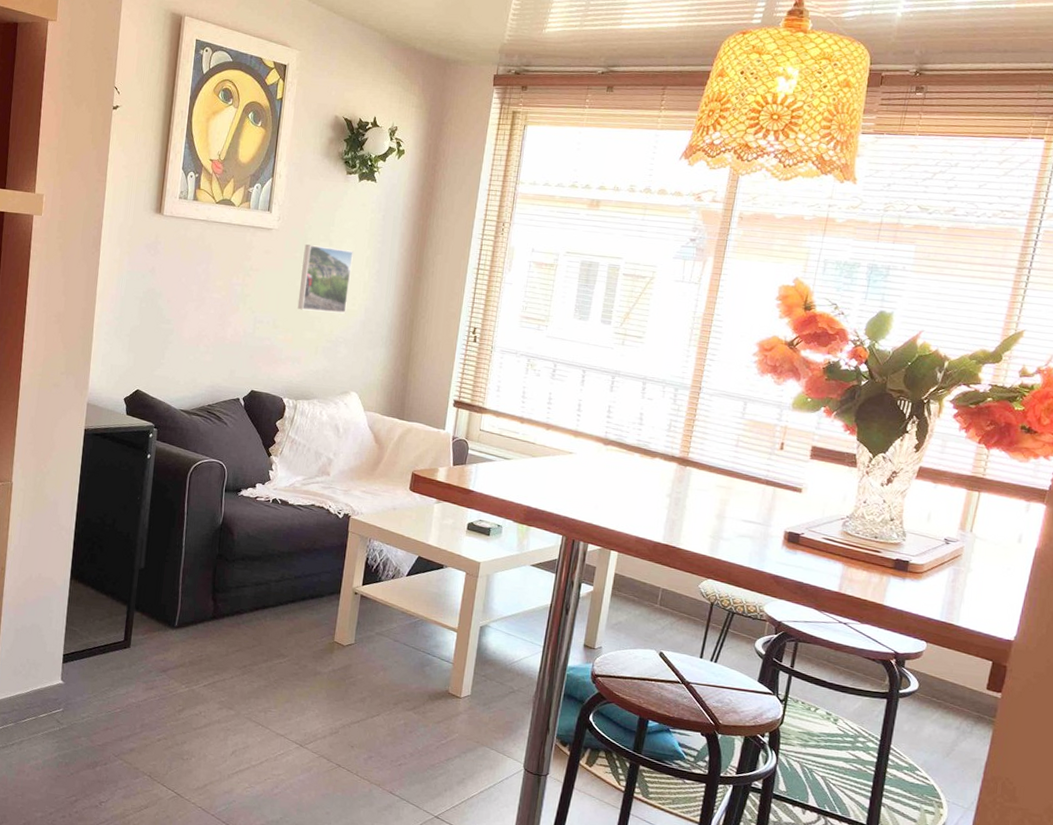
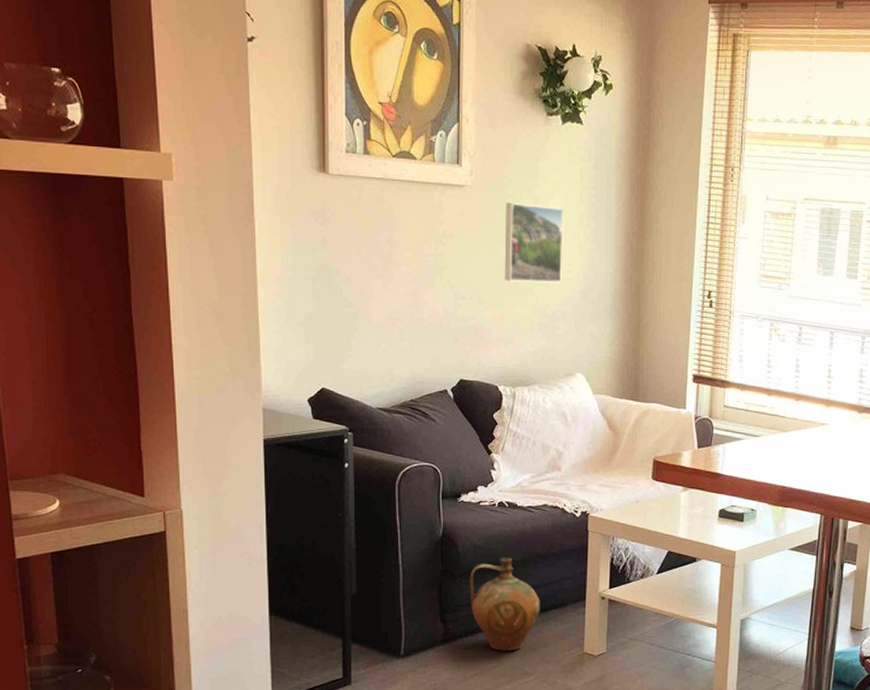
ceramic jug: none [239,548,301,633] -> present [470,557,541,651]

